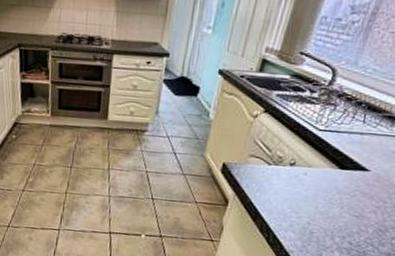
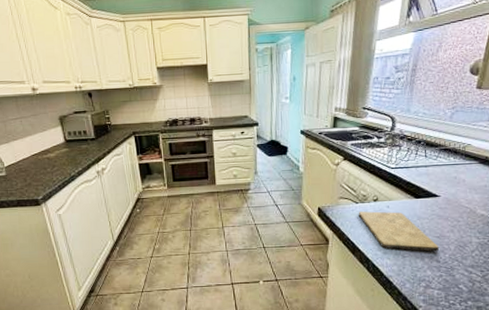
cutting board: none [268,175,356,233] -> present [358,211,440,252]

